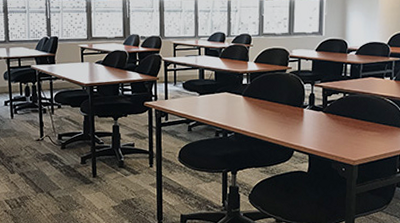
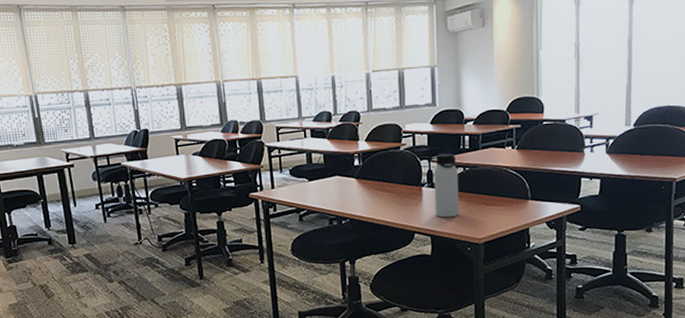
water bottle: none [314,79,339,139] -> present [433,153,460,218]

